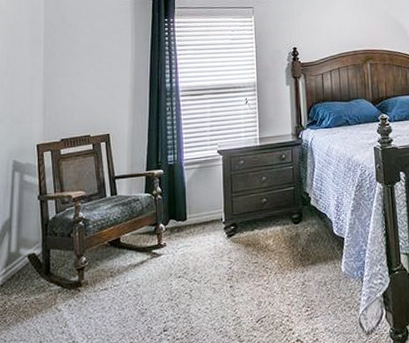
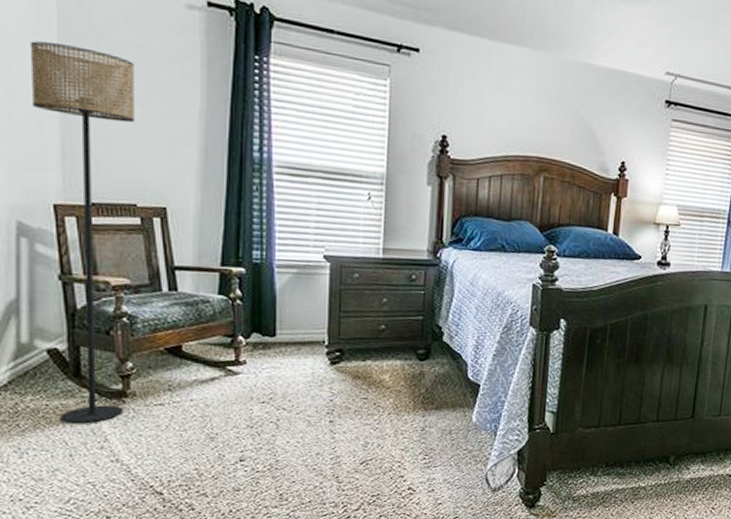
floor lamp: none [27,35,90,315] -> present [29,41,134,424]

